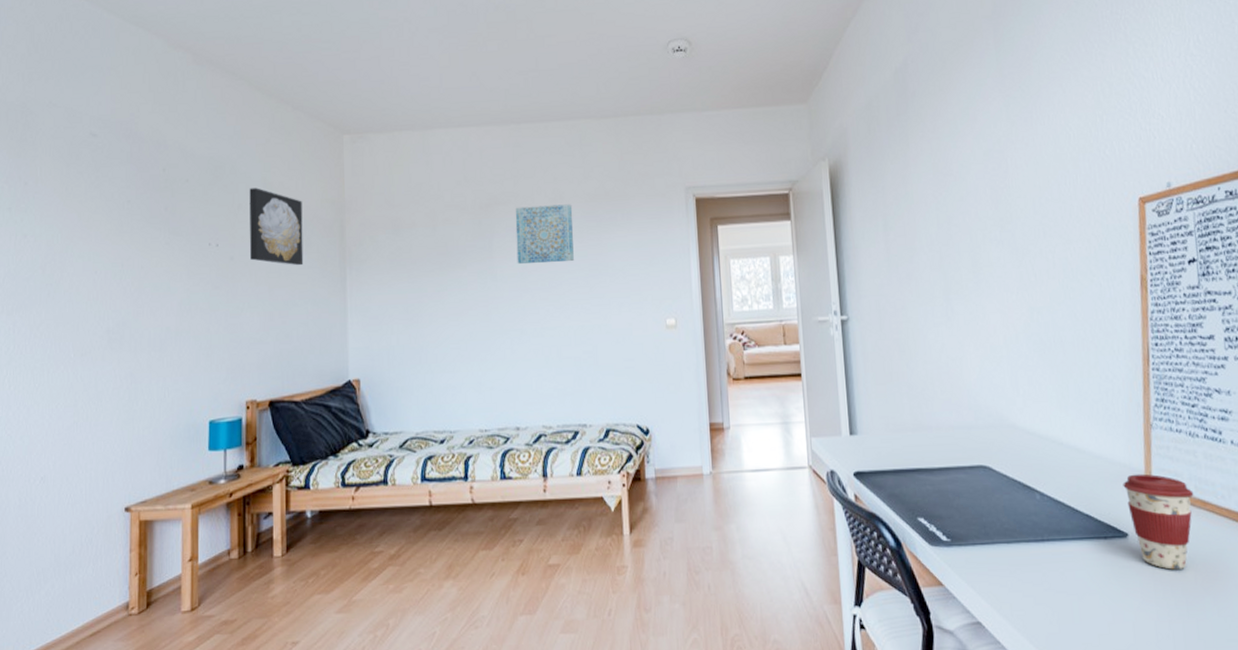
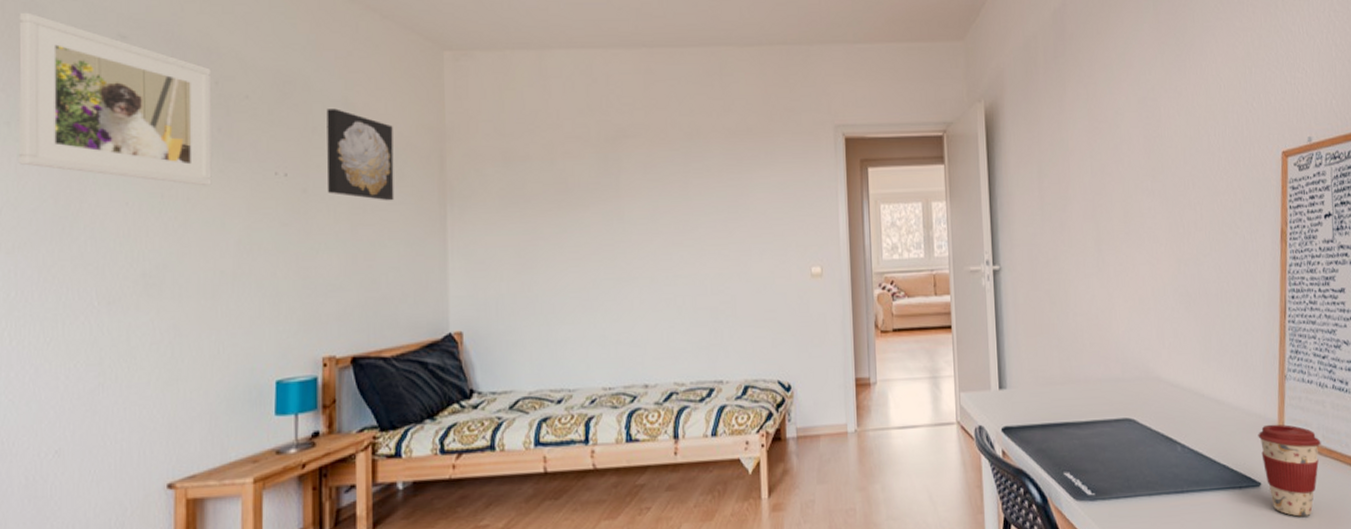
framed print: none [17,118,160,257] -> present [18,12,212,186]
wall art: present [515,204,574,265] -> none [645,139,712,205]

